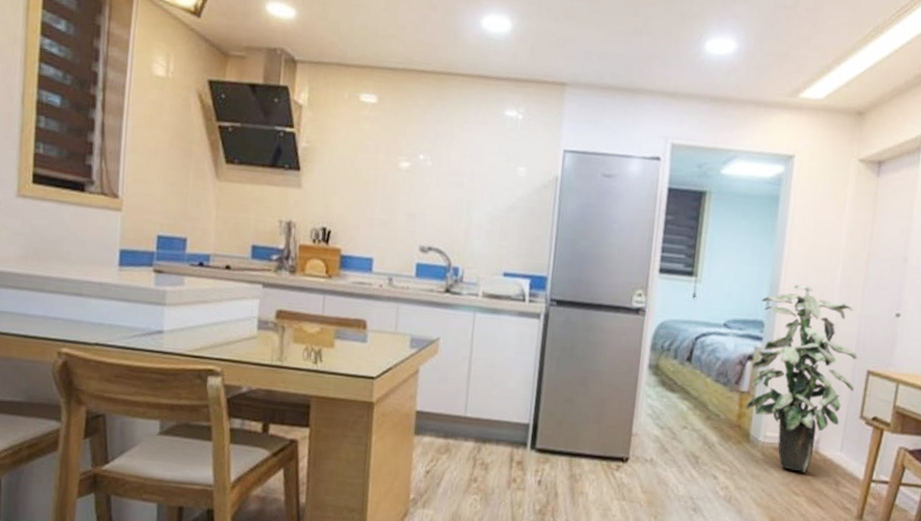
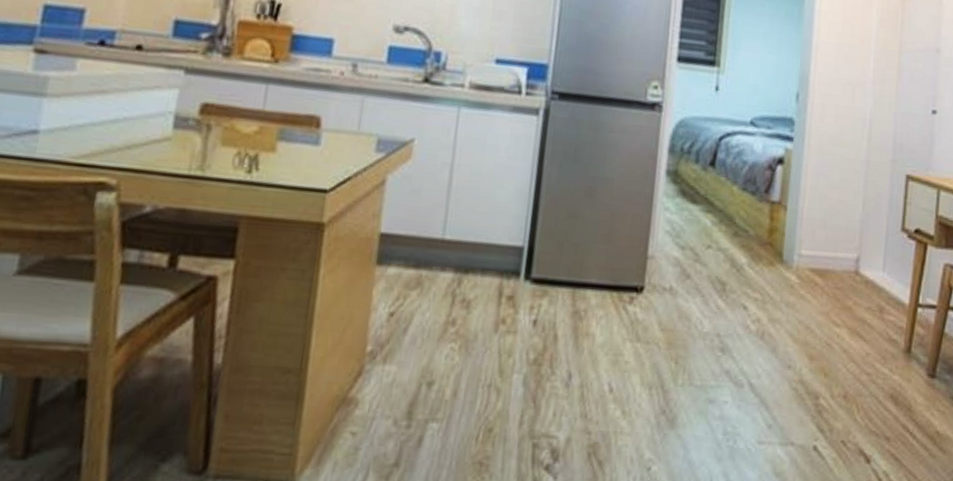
indoor plant: present [745,284,858,473] -> none [777,77,896,298]

